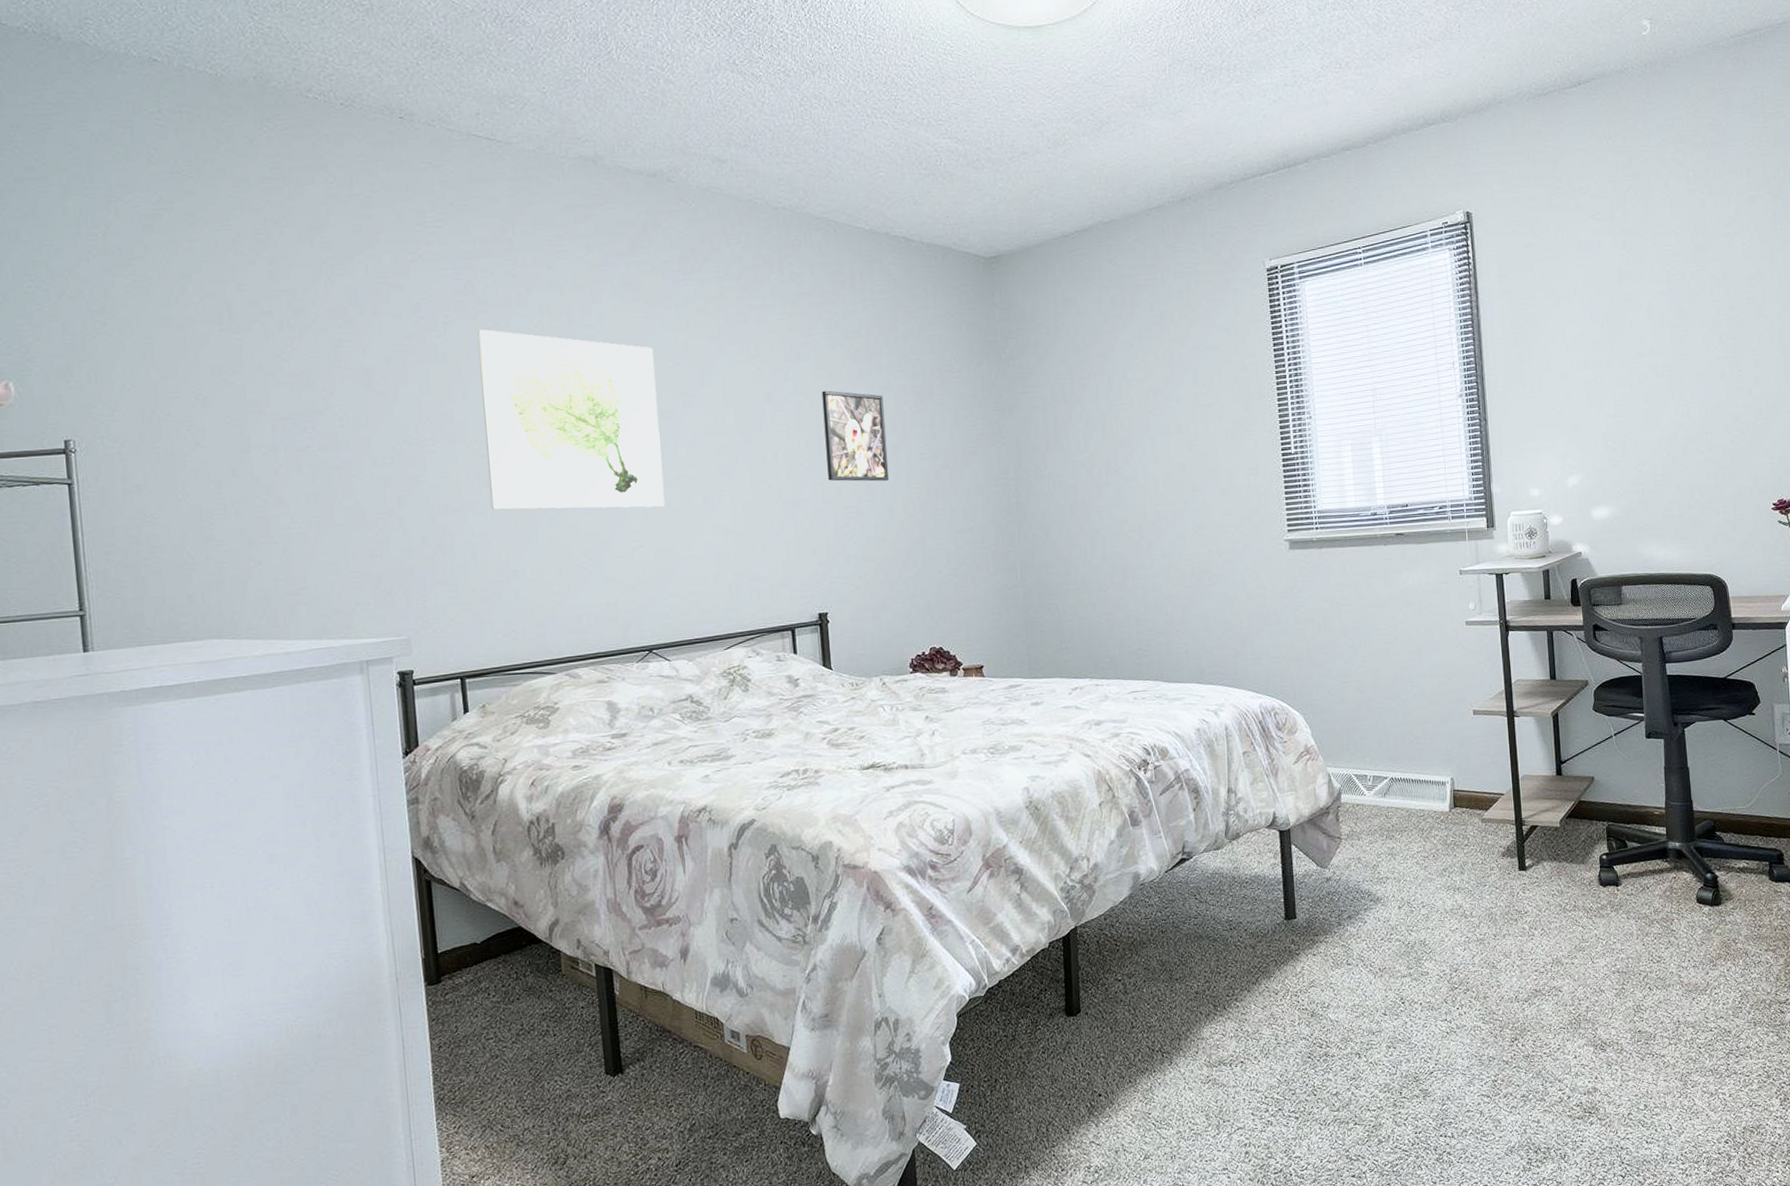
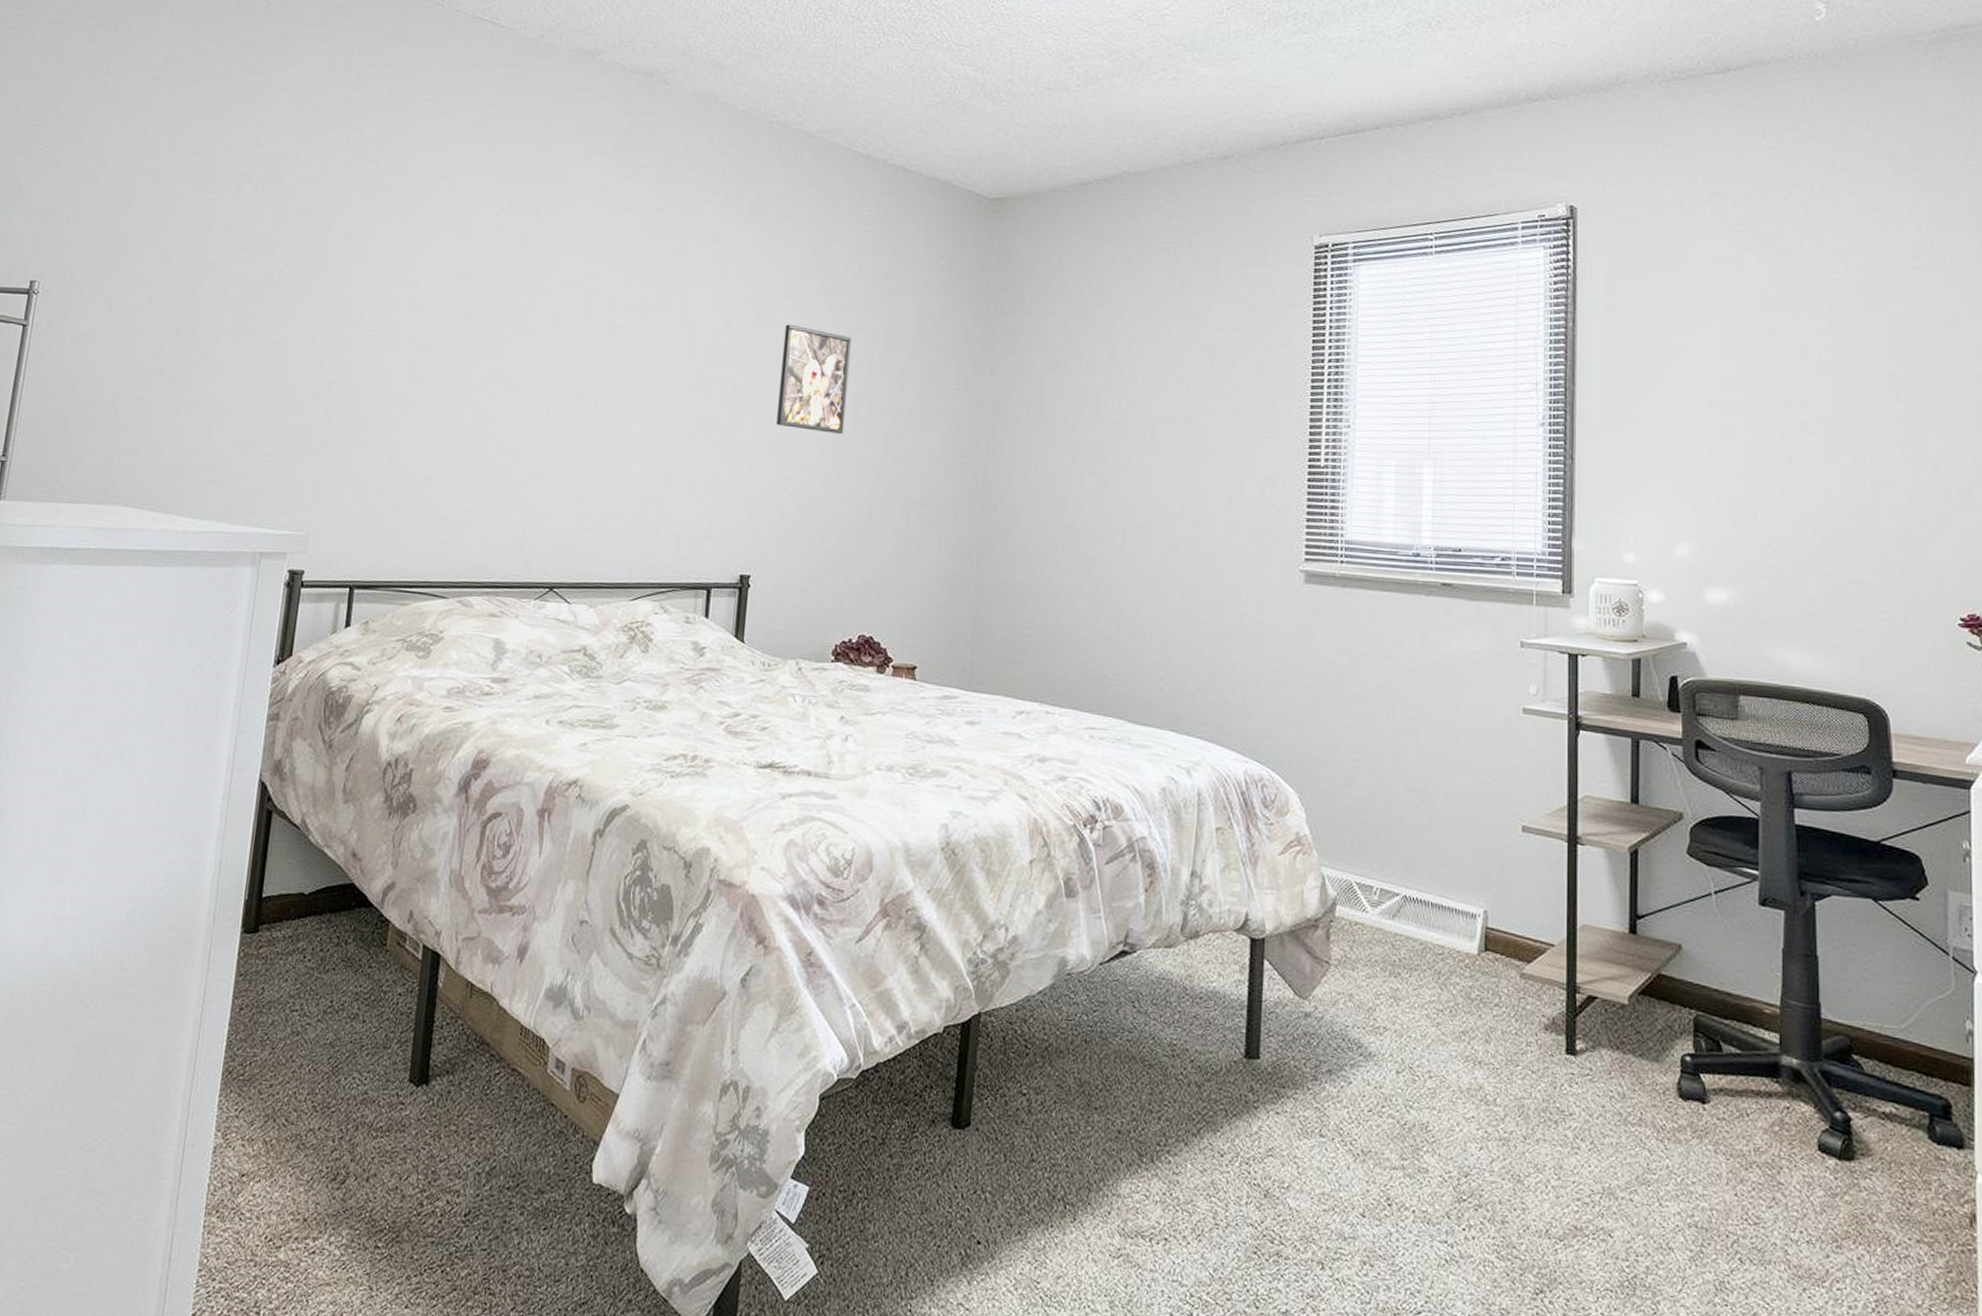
wall art: present [477,329,665,510] -> none [418,216,616,429]

